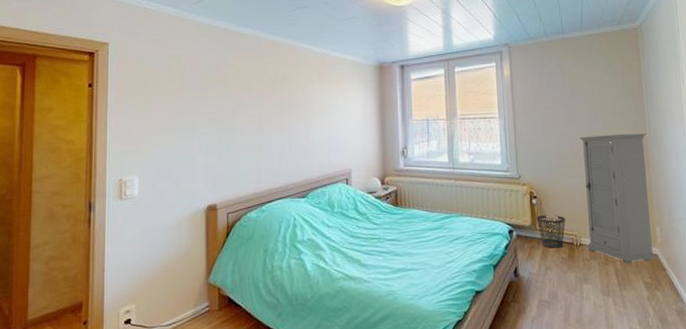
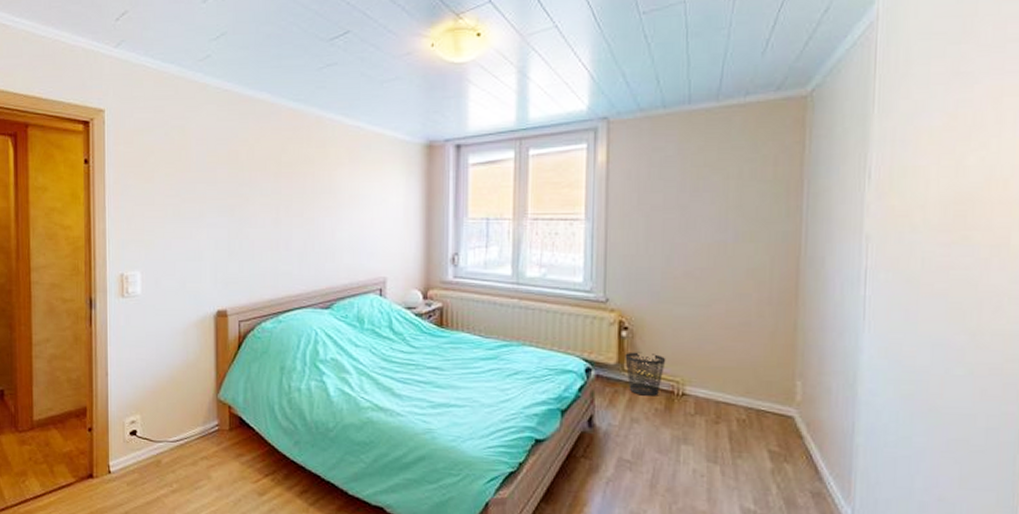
cabinet: present [579,133,655,265] -> none [693,249,800,426]

